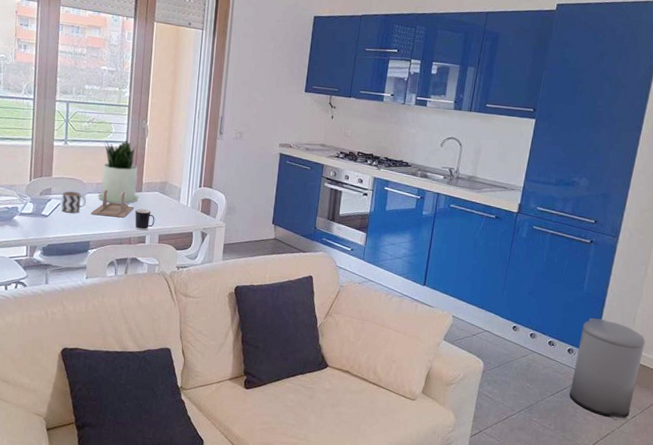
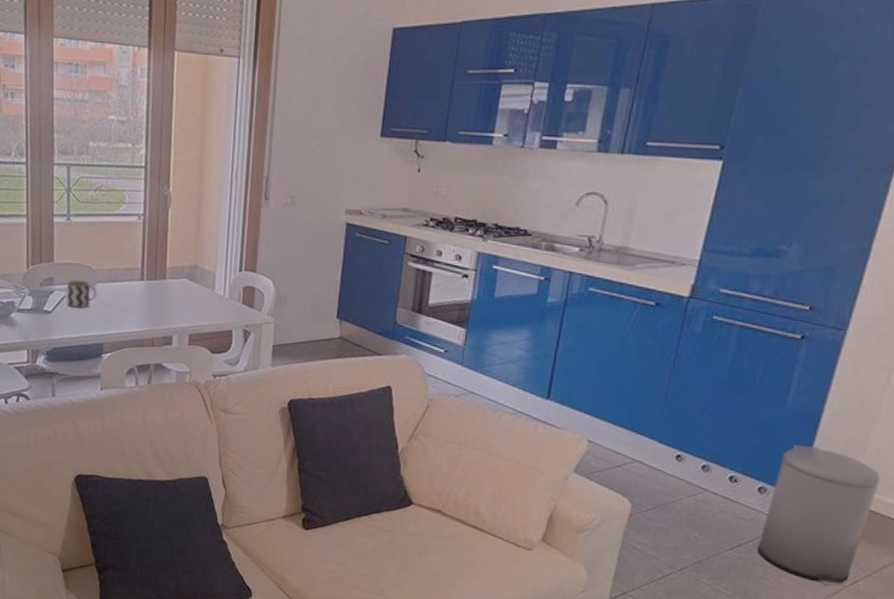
napkin holder: present [90,188,135,218] -> none [102,276,157,313]
planter: present [97,139,140,204] -> none [110,212,163,295]
mug: present [134,208,155,230] -> none [158,301,184,329]

